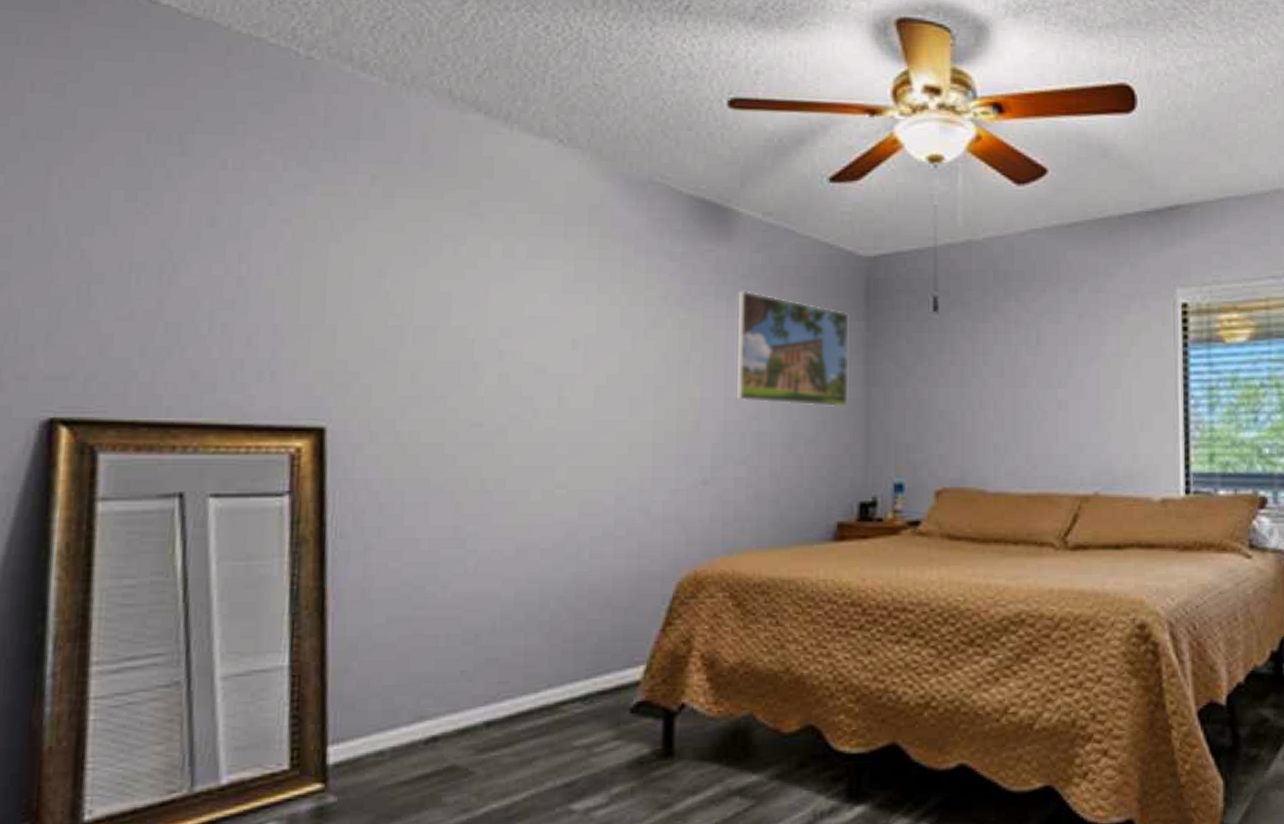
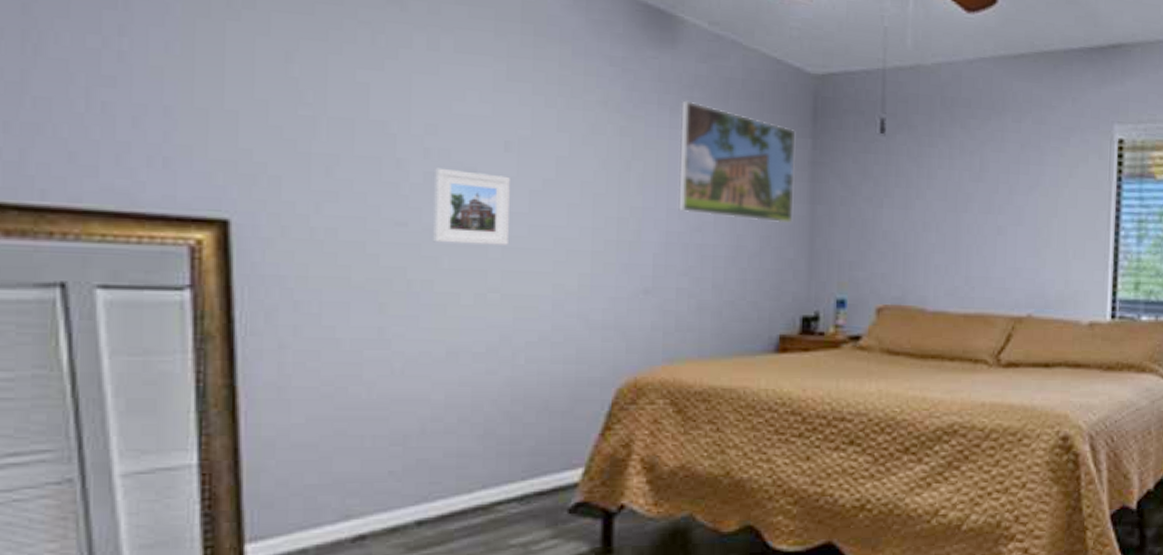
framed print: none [504,369,577,441] -> present [432,167,510,245]

